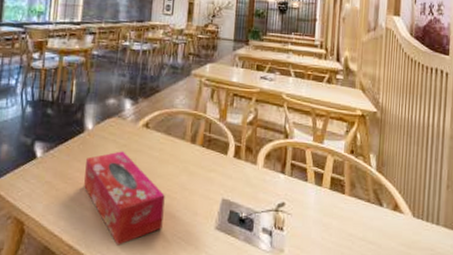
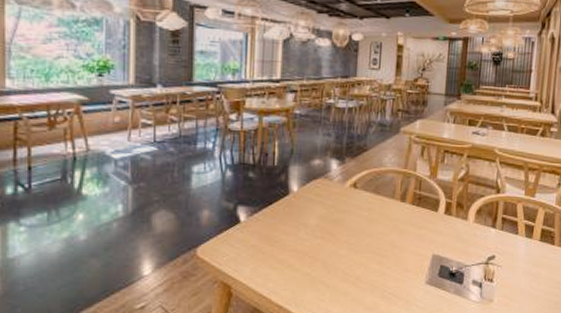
tissue box: present [84,151,165,245] -> none [291,212,375,303]

